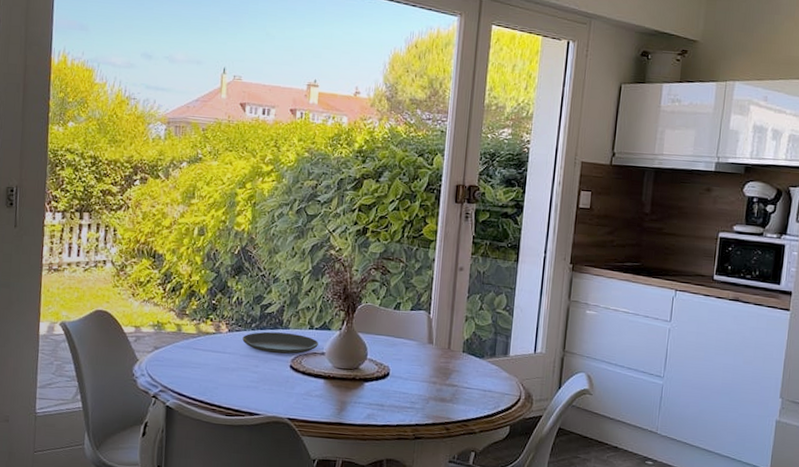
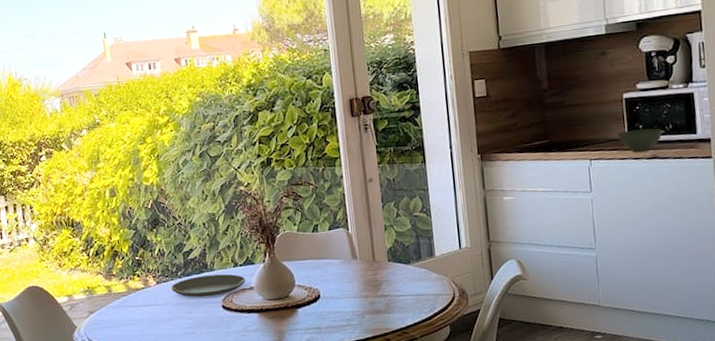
bowl: none [707,269,750,293] -> present [618,128,663,153]

